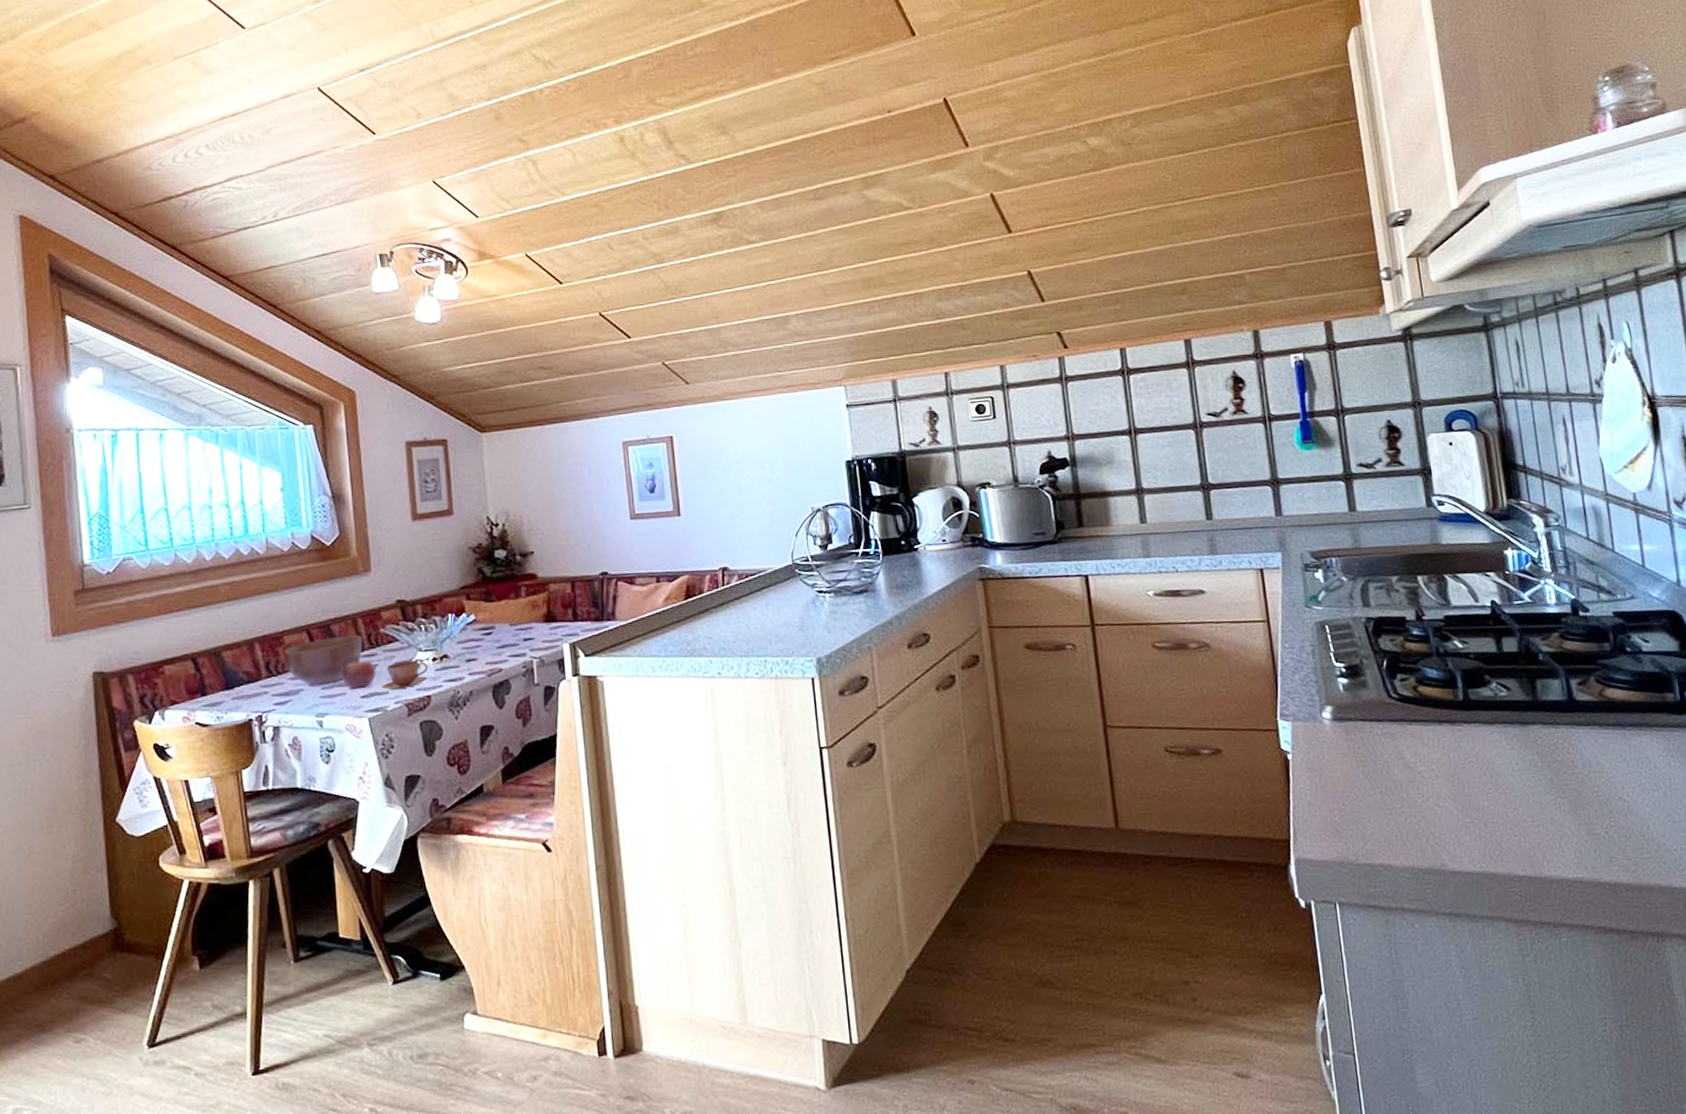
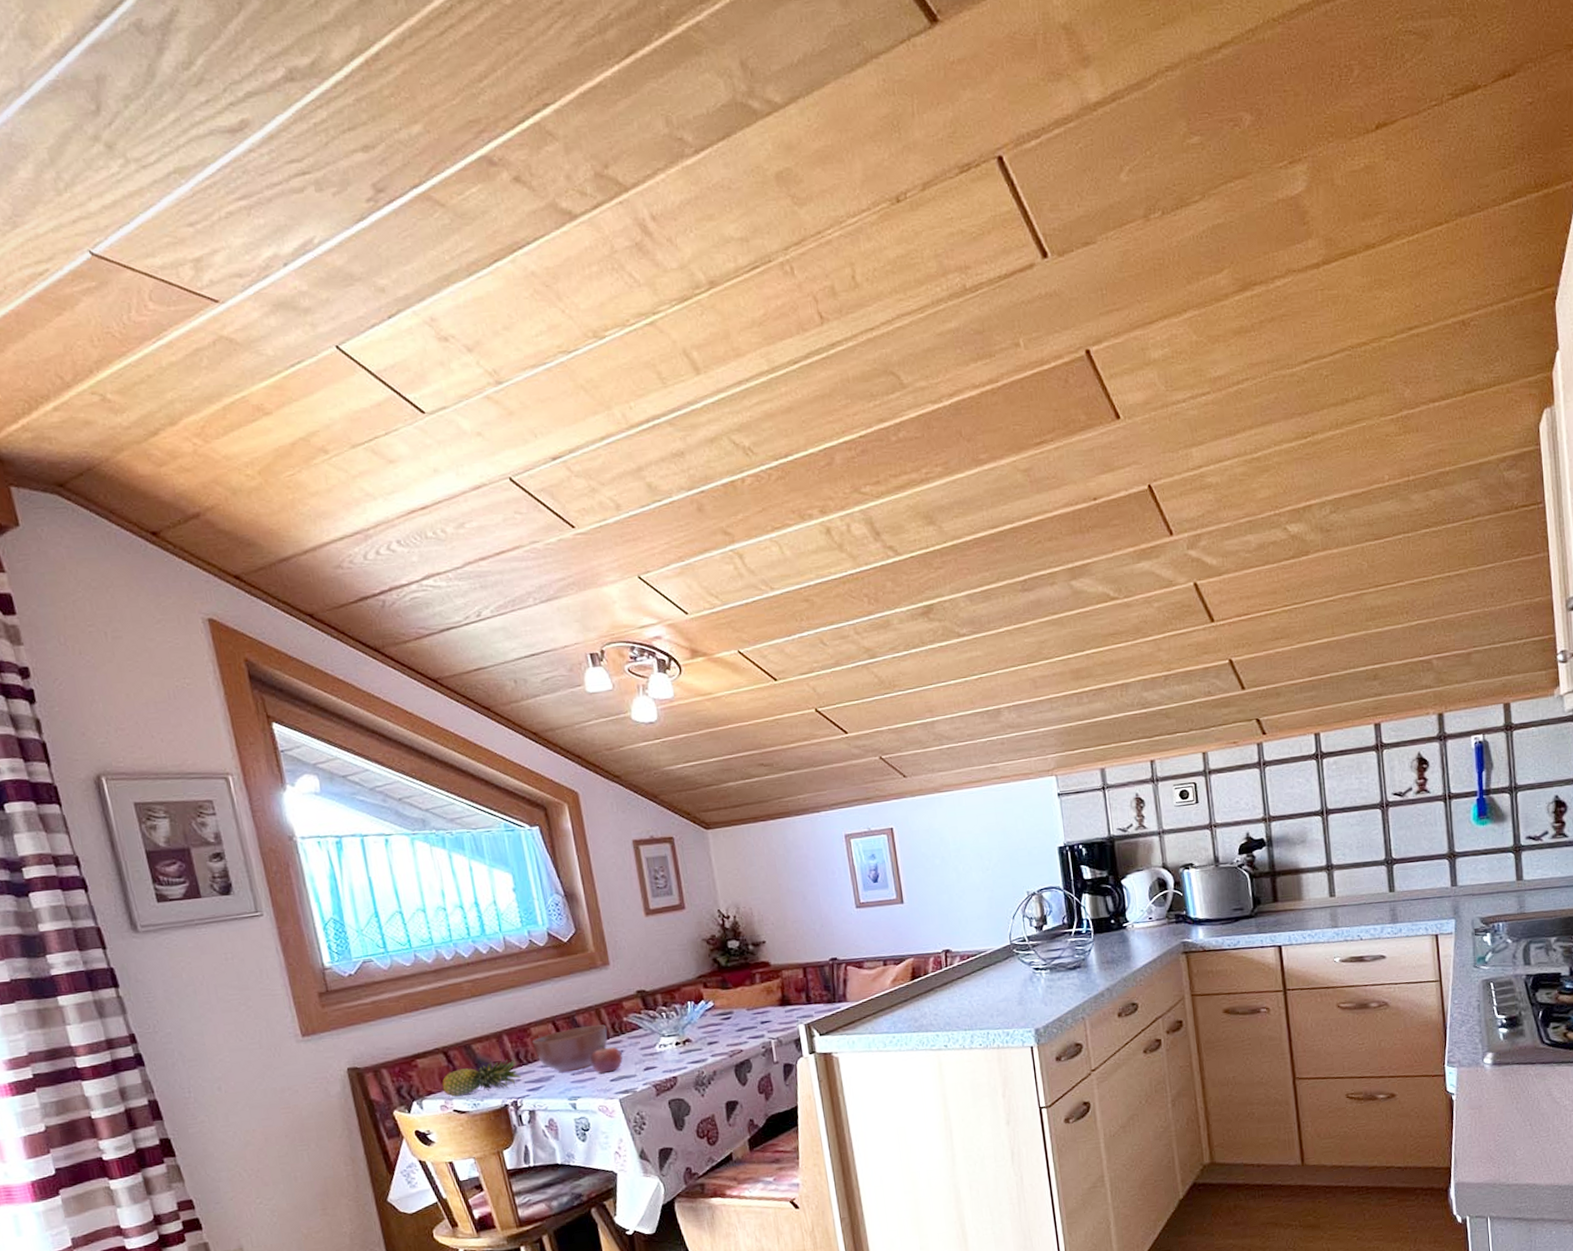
fruit: none [187,668,269,708] -> present [441,1058,522,1097]
teacup: present [381,660,428,690] -> none [629,1045,673,1073]

